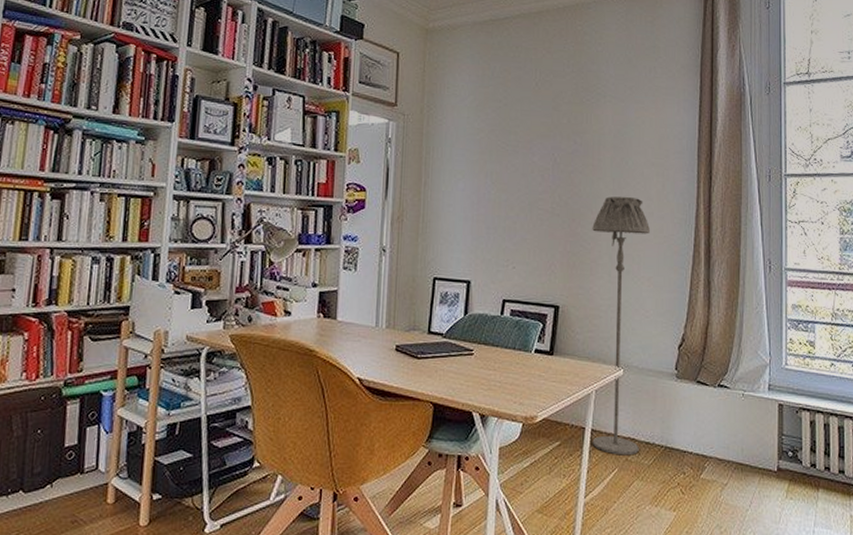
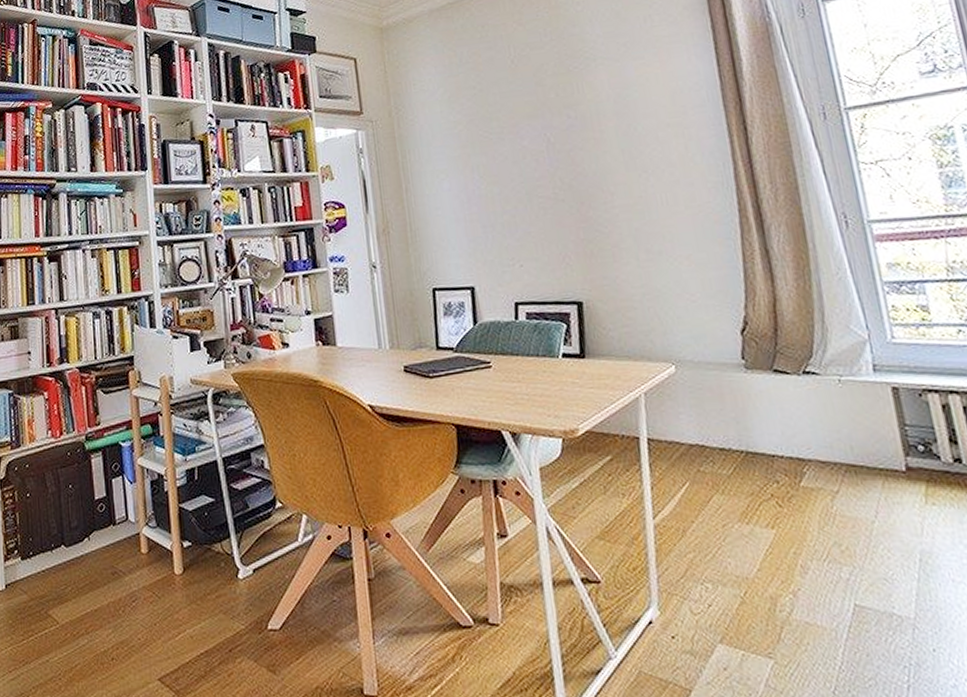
floor lamp: present [592,196,651,456] -> none [606,166,713,467]

